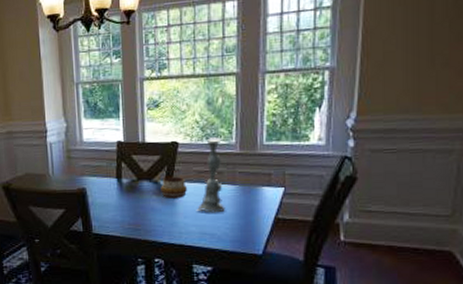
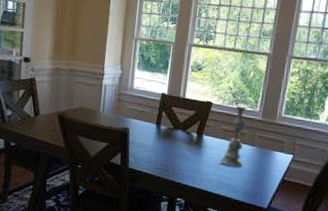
decorative bowl: present [161,176,188,199] -> none [191,130,214,150]

